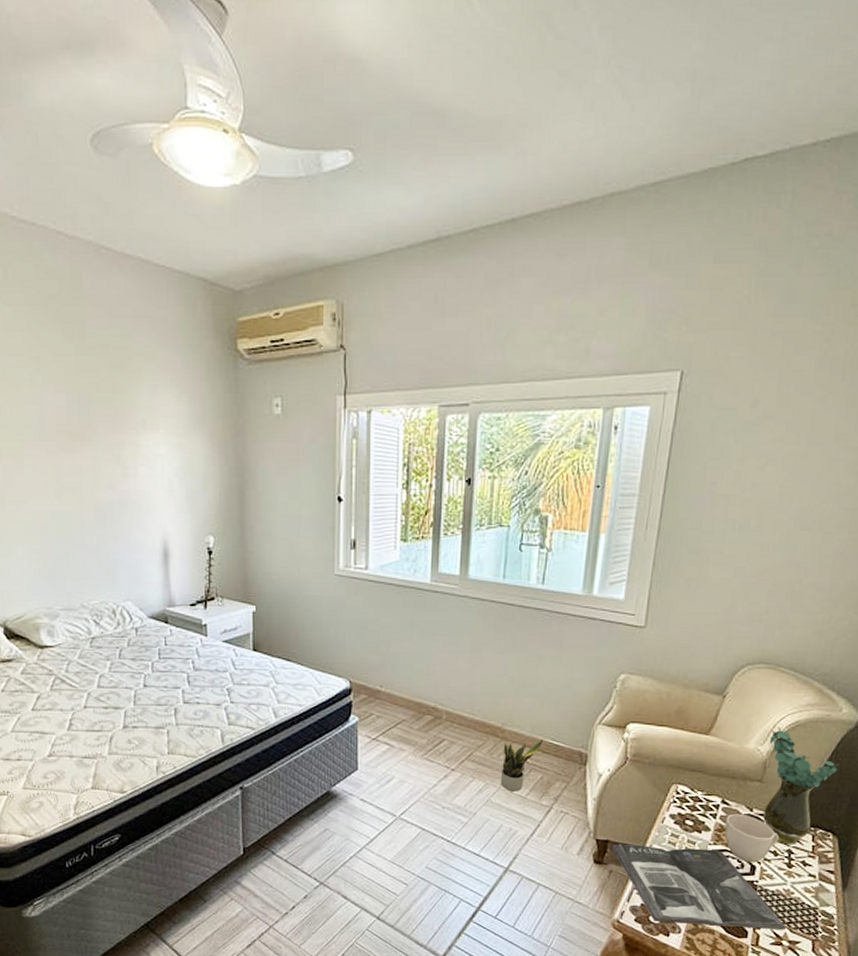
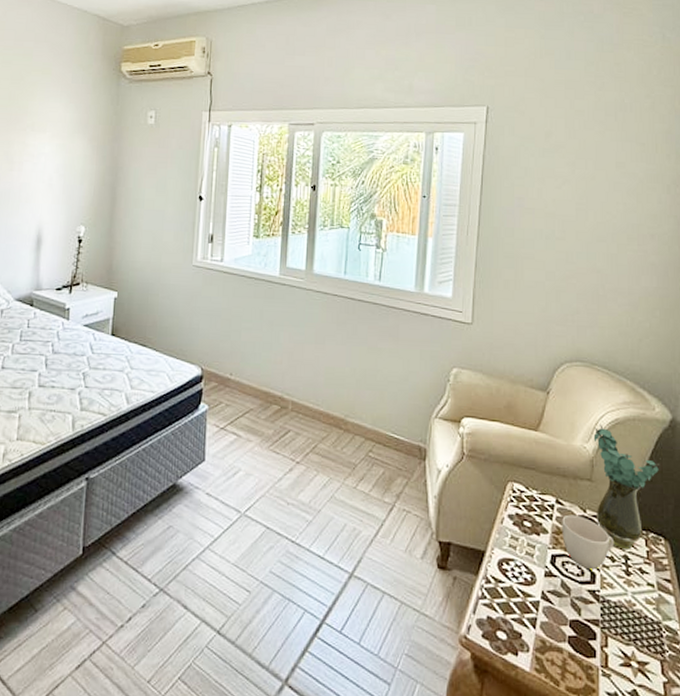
potted plant: present [501,740,544,792] -> none [345,432,385,487]
magazine: present [611,844,786,930] -> none [454,546,633,648]

